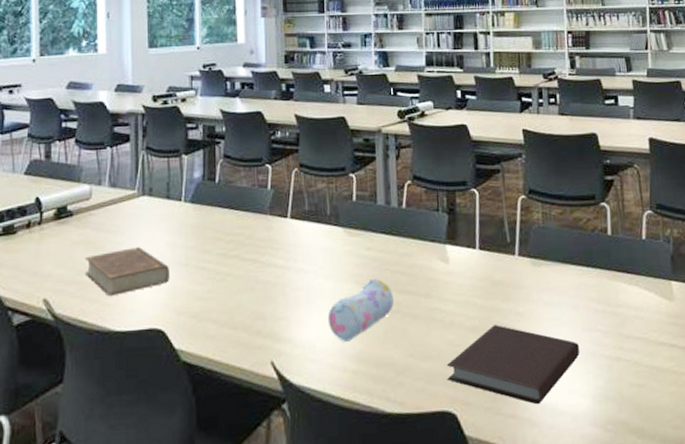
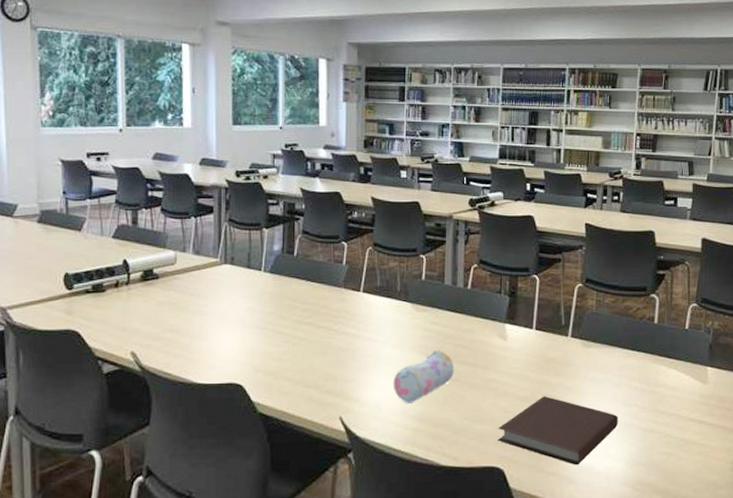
book: present [84,246,170,297] -> none [169,309,249,353]

